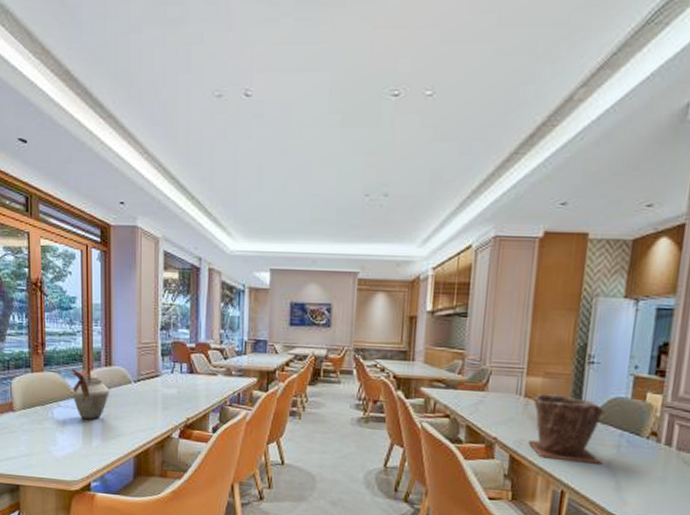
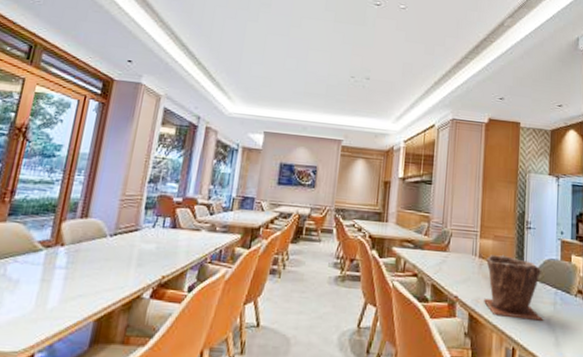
vase: present [72,368,110,420] -> none [34,219,80,278]

